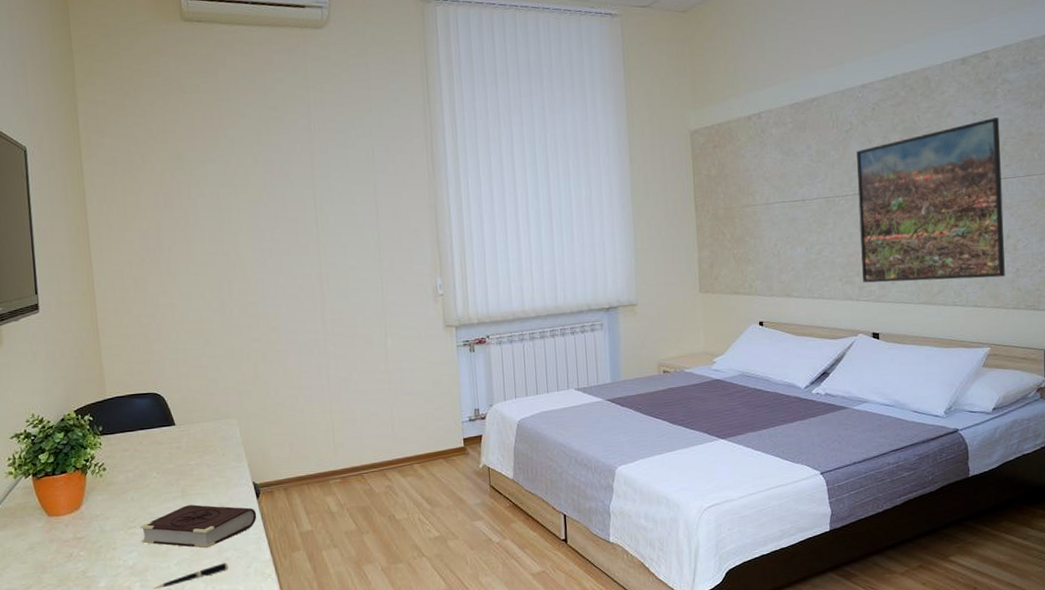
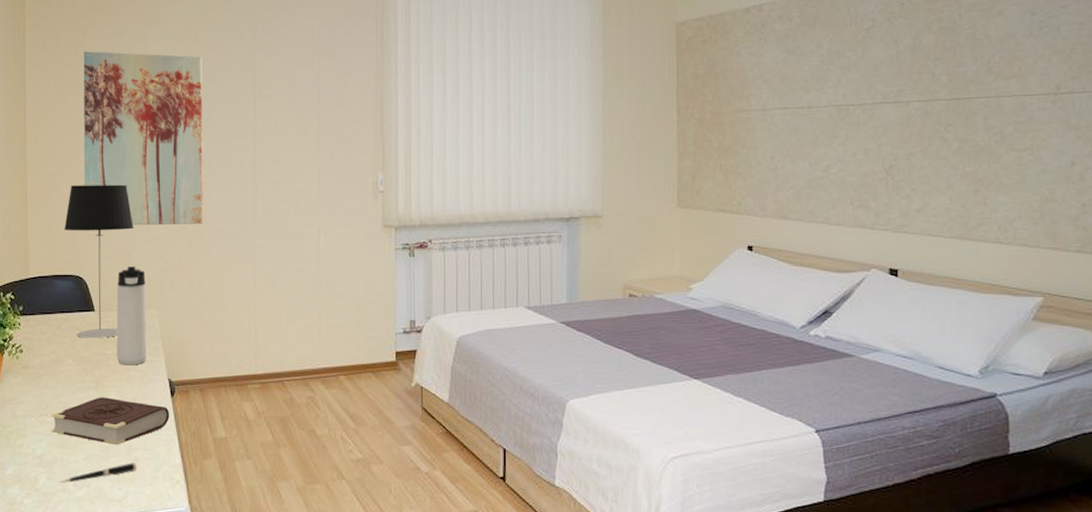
table lamp: none [137,303,208,452] -> present [63,184,134,338]
wall art: none [143,177,276,342] -> present [83,51,203,226]
thermos bottle: none [195,380,231,474] -> present [116,266,148,366]
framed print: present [857,117,1005,283] -> none [878,19,1068,212]

